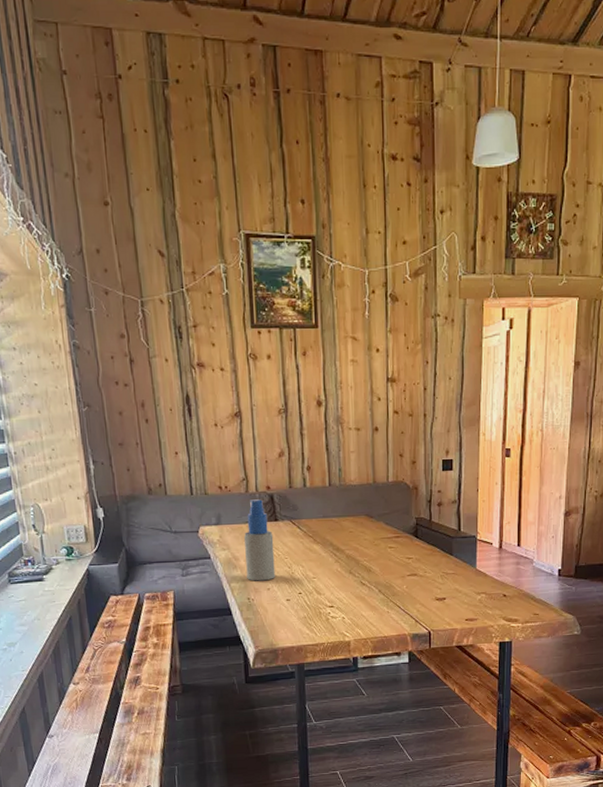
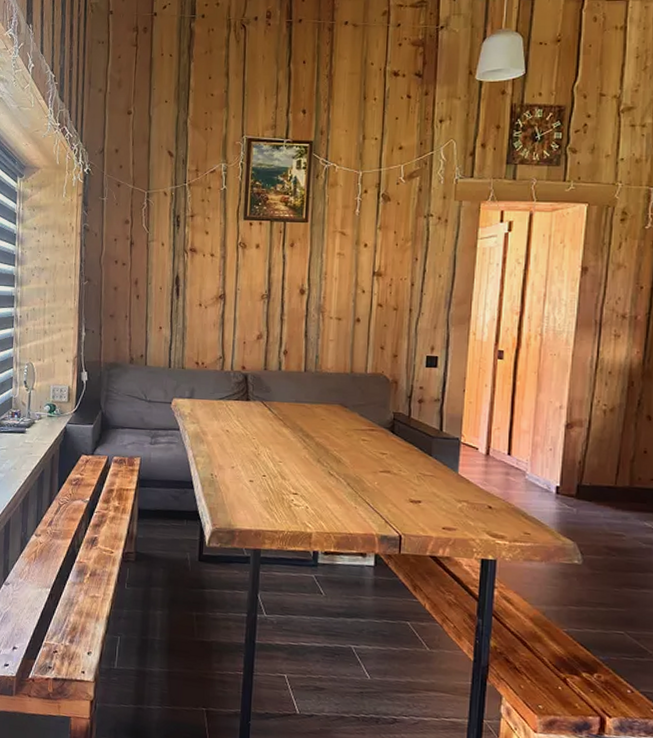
spray bottle: present [244,499,276,581] -> none [212,378,243,459]

